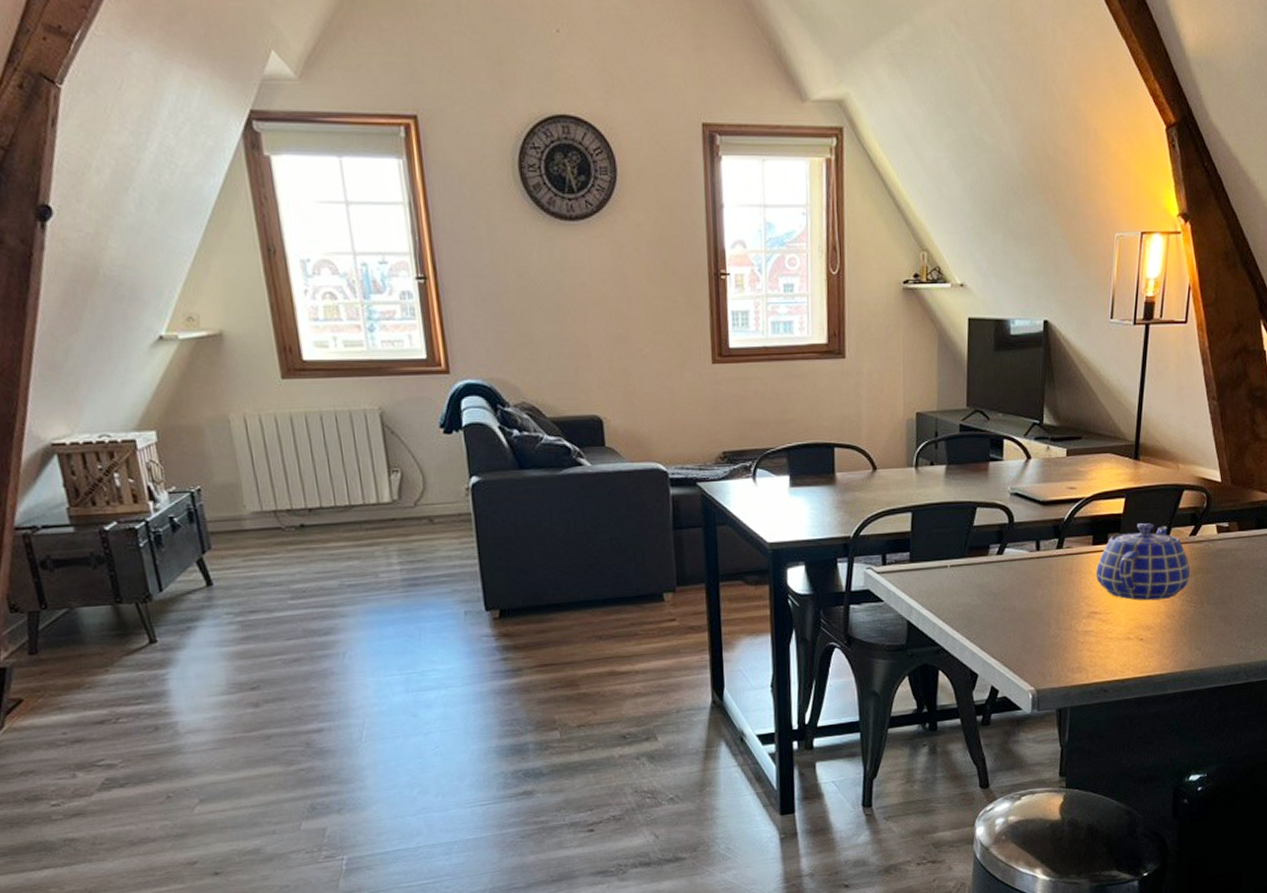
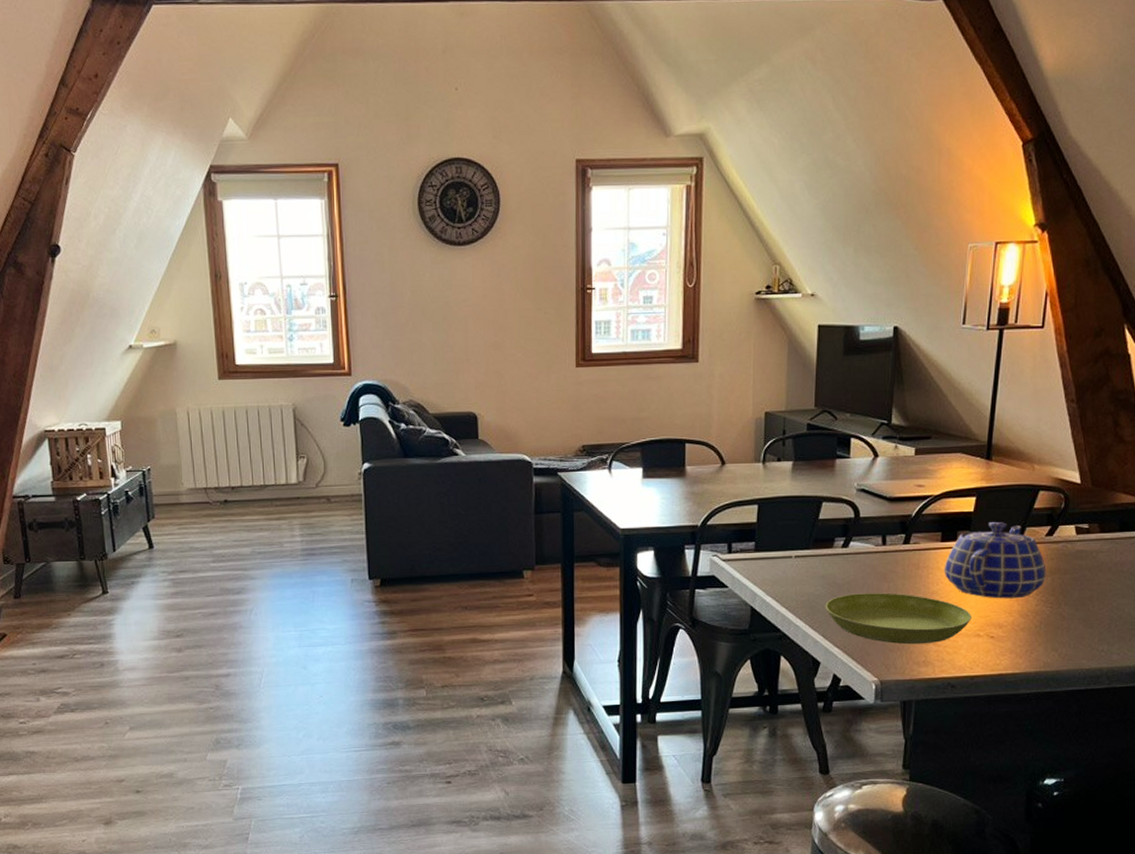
saucer: none [981,599,1122,652] -> present [825,593,971,645]

